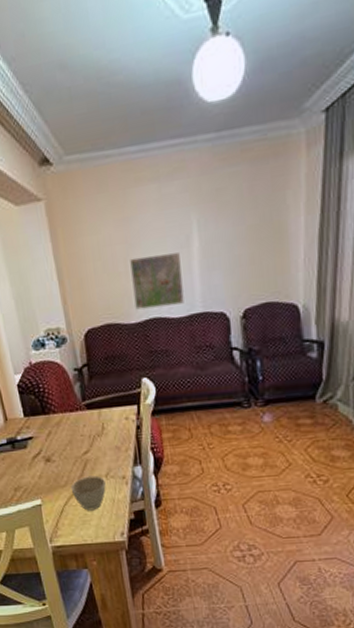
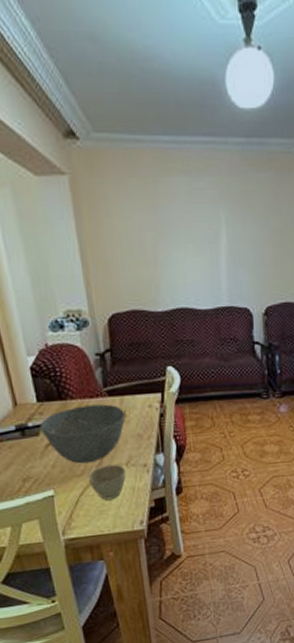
bowl: none [27,417,104,475] -> present [39,404,126,464]
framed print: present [130,253,184,310] -> none [159,246,211,298]

